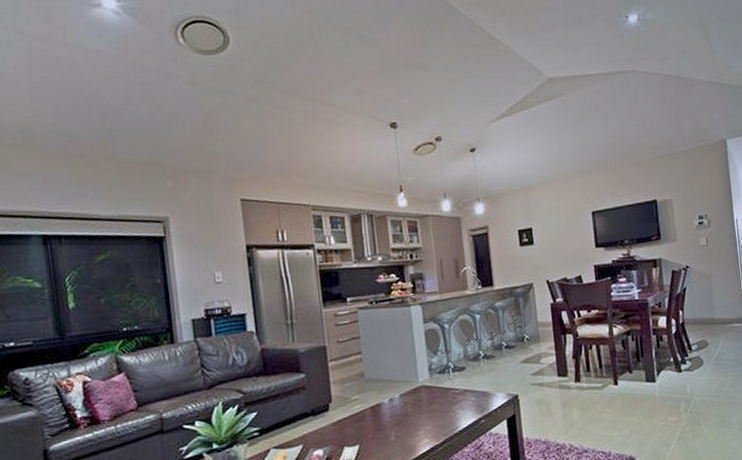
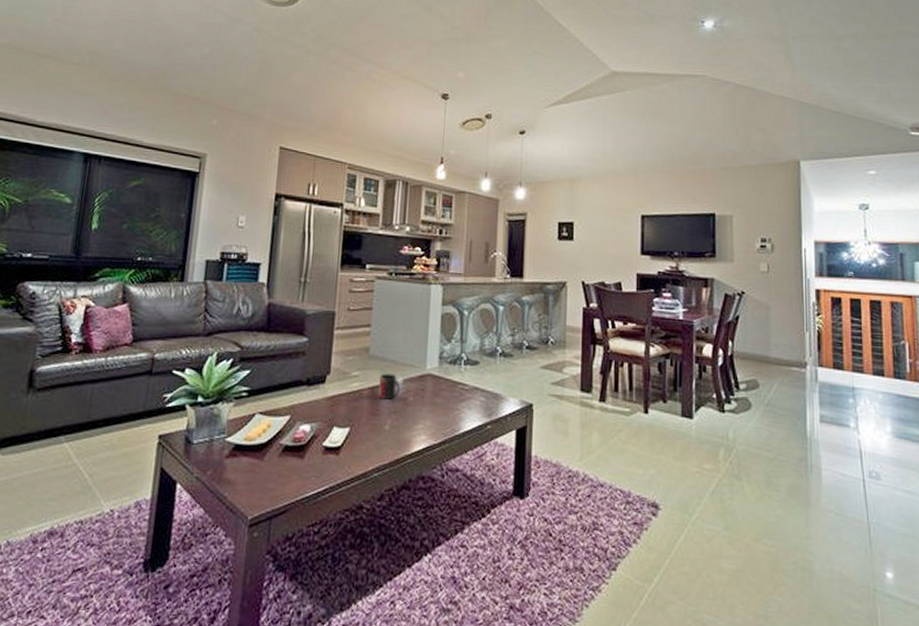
mug: none [378,391,399,415] -> present [378,373,400,400]

